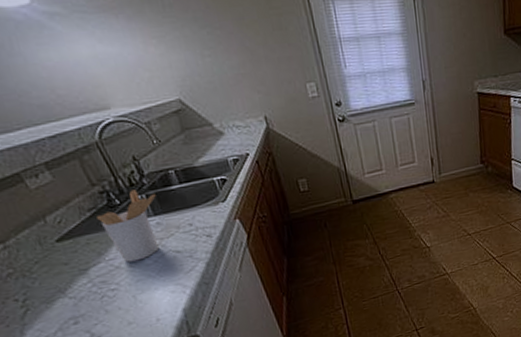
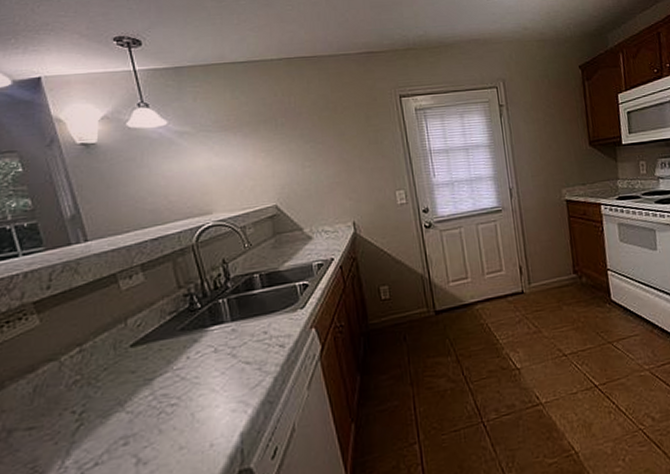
utensil holder: present [97,189,160,263] -> none [175,293,237,373]

